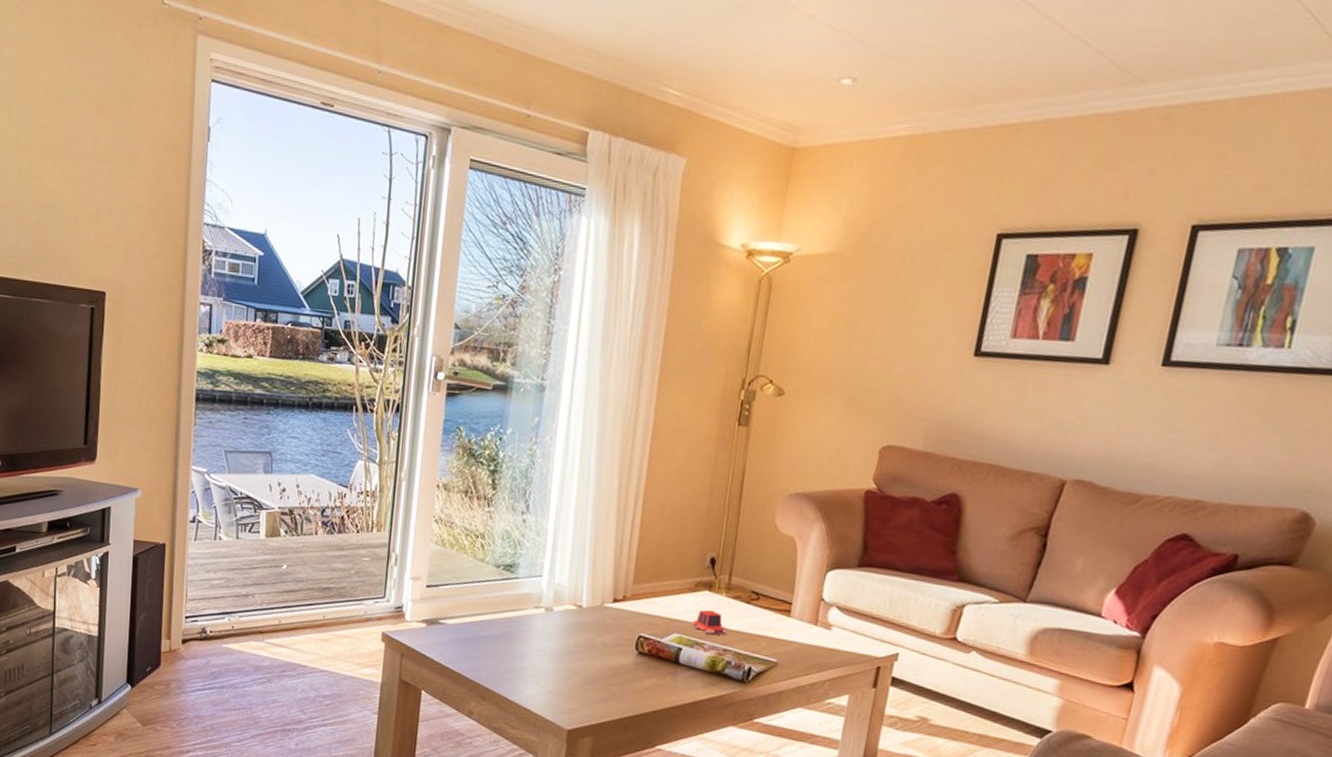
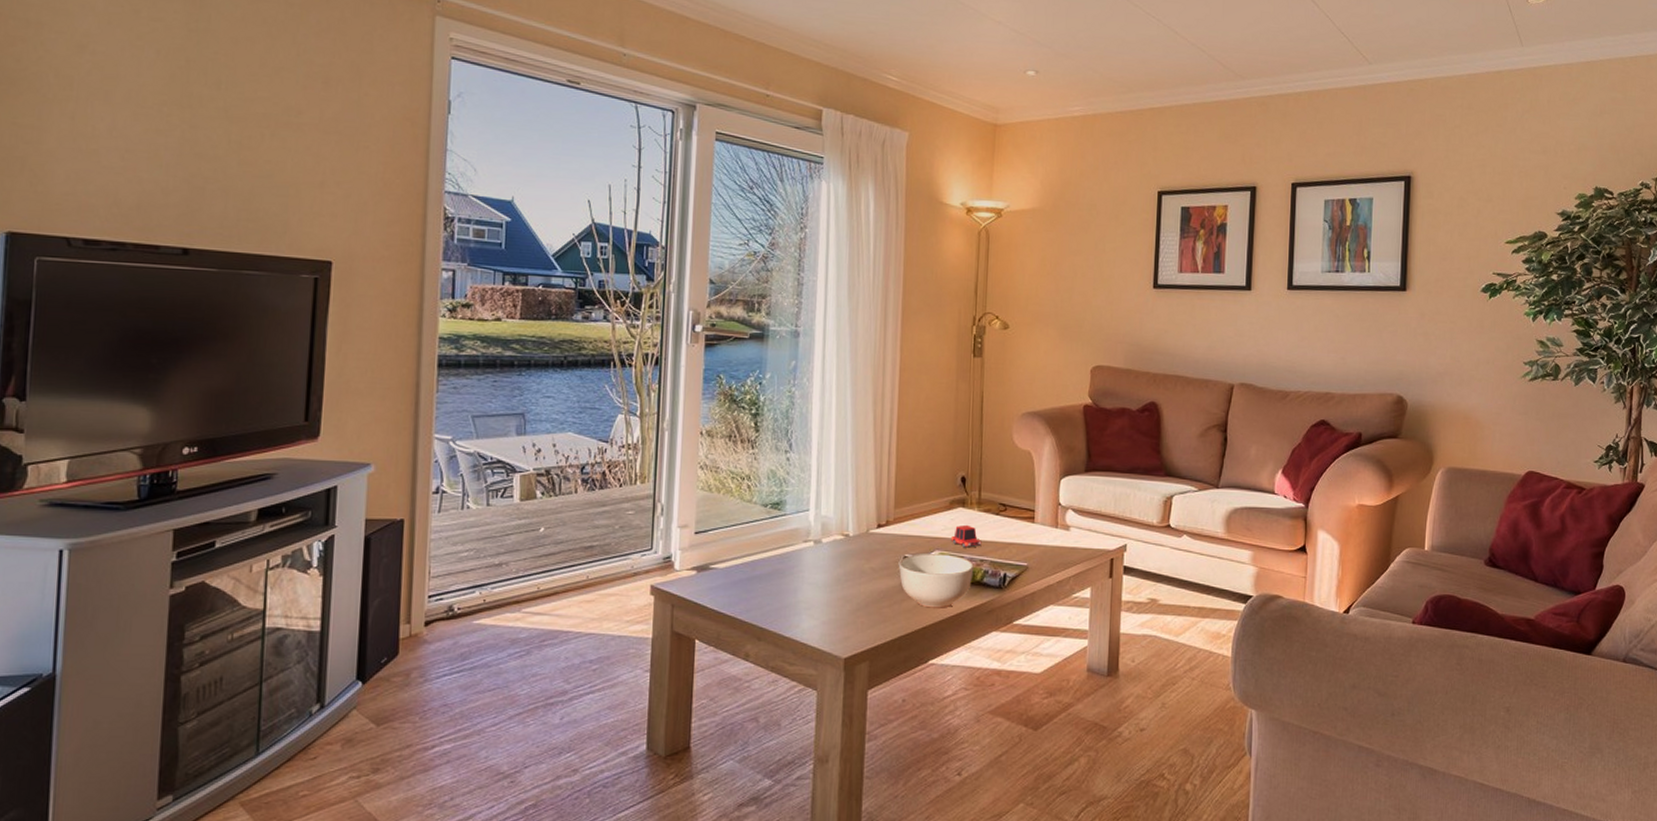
bowl: none [632,634,716,695] -> present [898,554,974,608]

